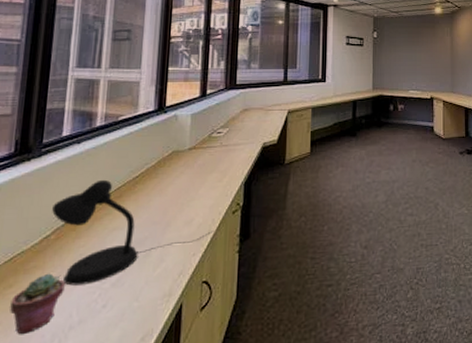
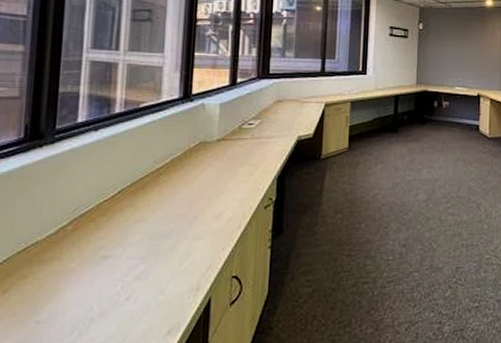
potted succulent: present [10,273,65,335] -> none [25,264,85,327]
desk lamp: present [52,179,214,286] -> none [68,169,244,278]

